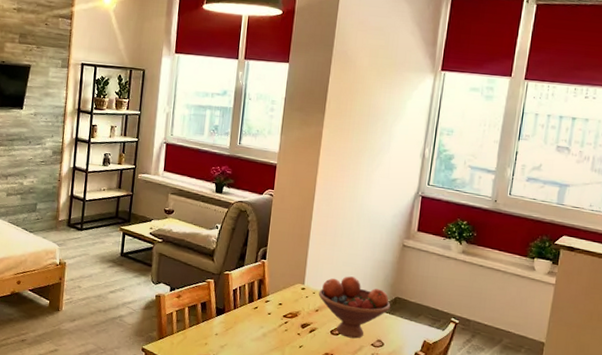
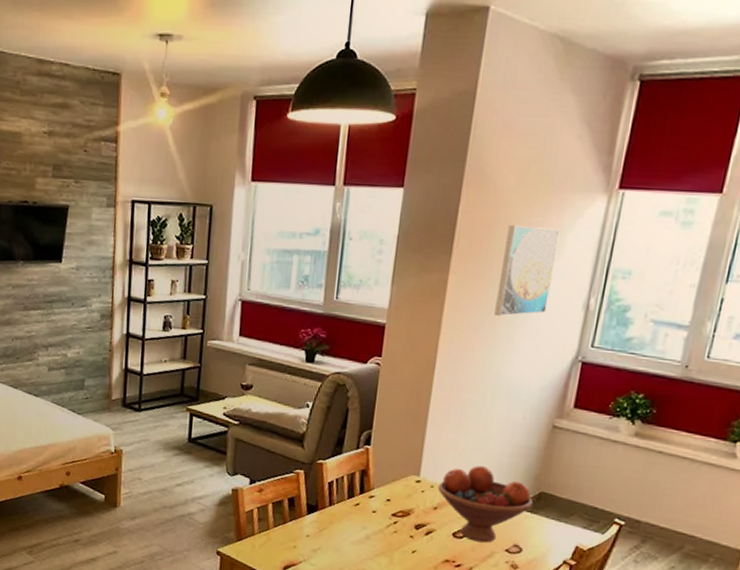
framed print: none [357,93,402,161] -> present [494,224,561,317]

